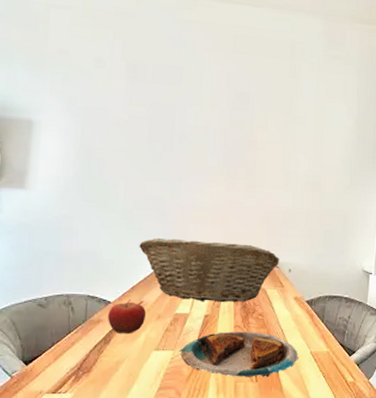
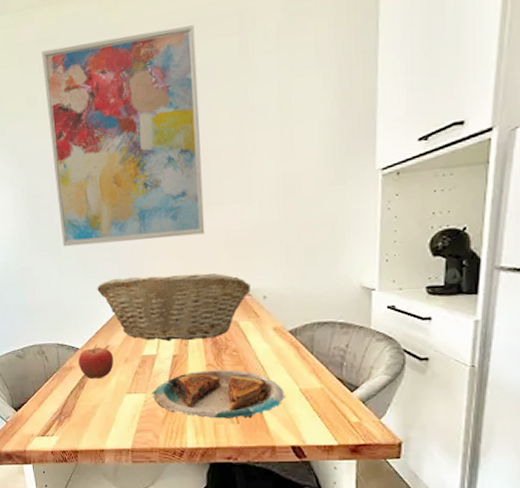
wall art: none [110,22,256,210] -> present [41,25,205,247]

